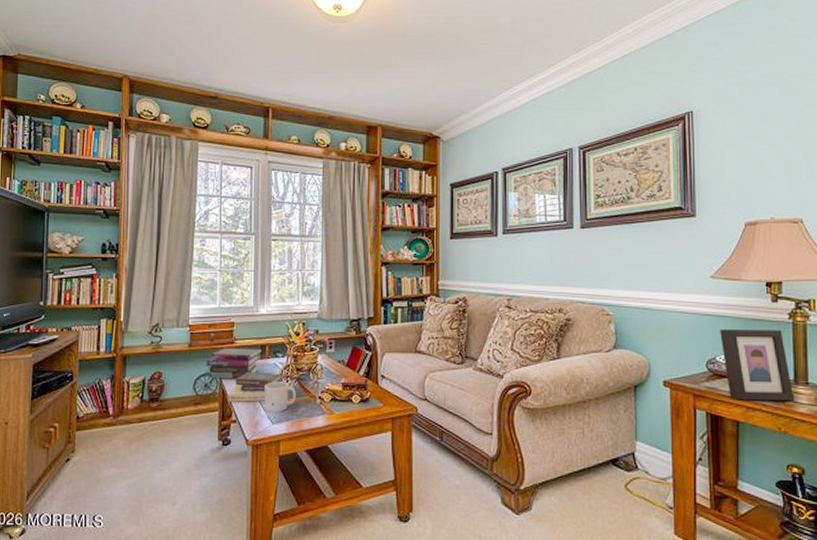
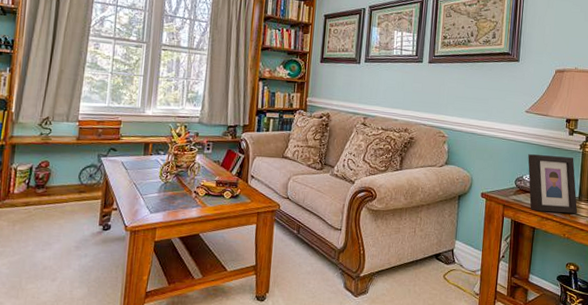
books: present [206,347,261,379] -> none [92,143,145,172]
books: present [228,372,283,402] -> none [110,166,163,193]
mug: present [264,381,297,412] -> none [144,176,175,203]

